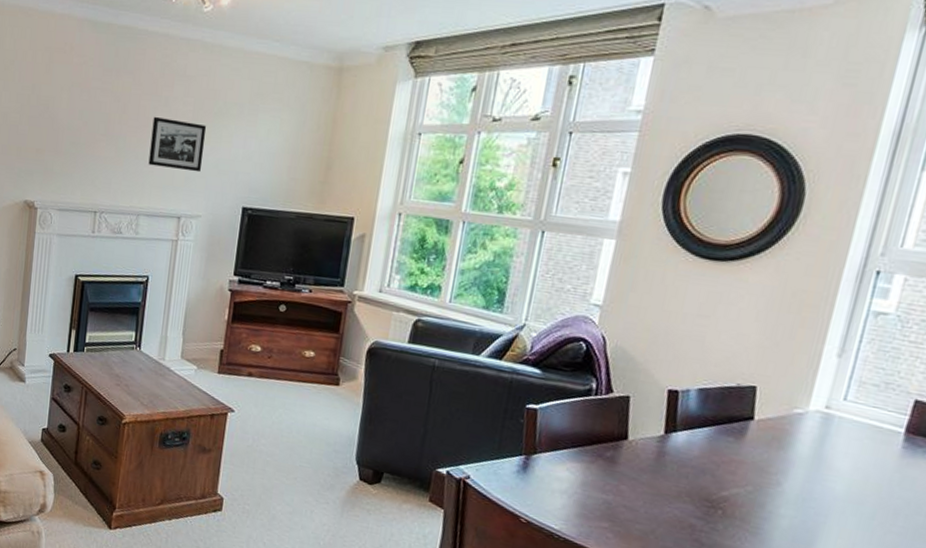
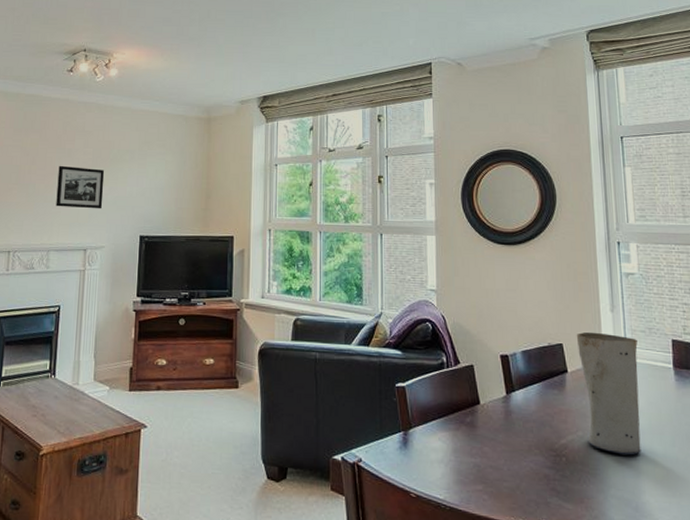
vase: none [757,376,864,521] -> present [576,332,641,456]

